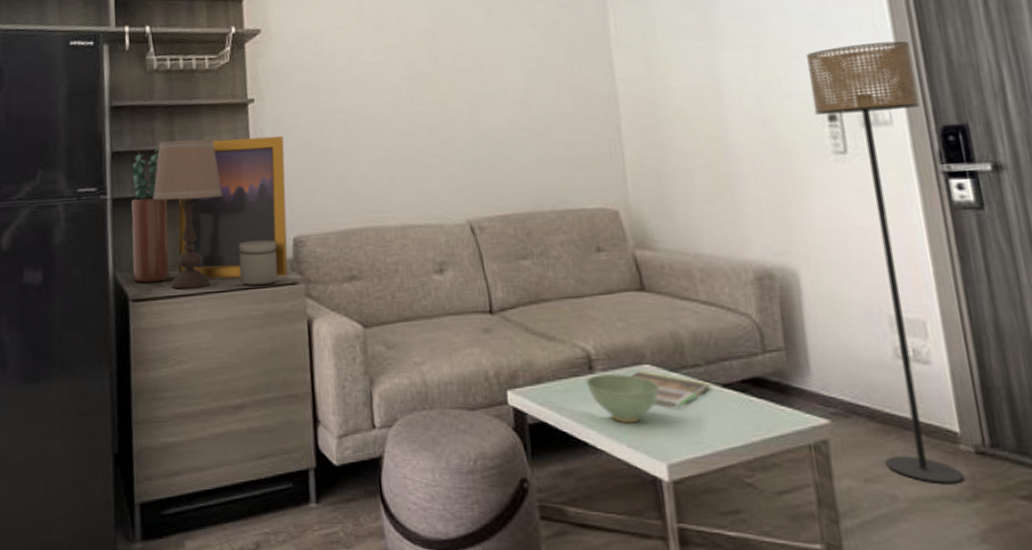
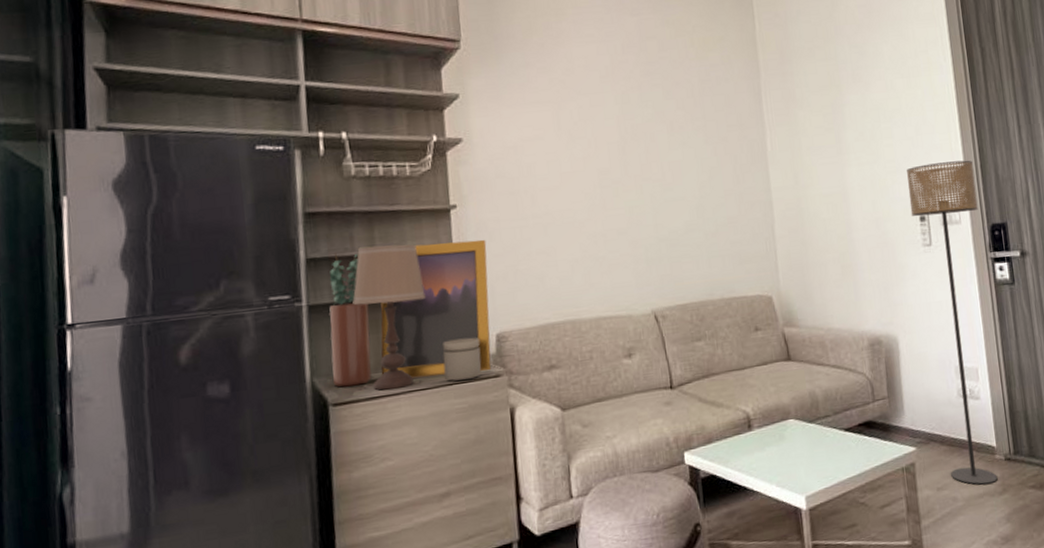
bowl: present [586,373,660,424] -> none [746,428,801,468]
magazine: present [630,370,712,411] -> none [779,424,838,454]

